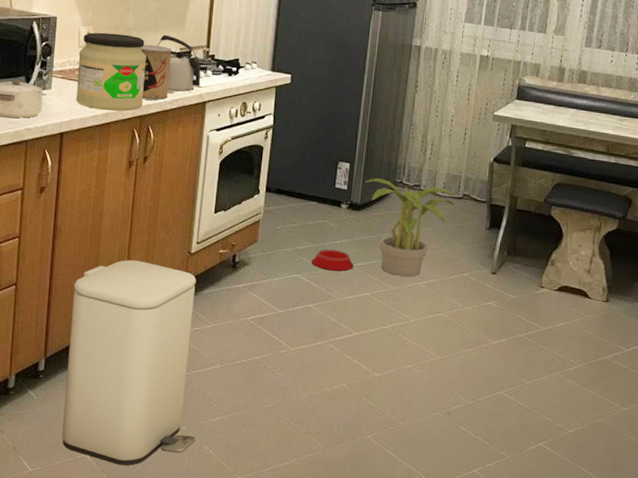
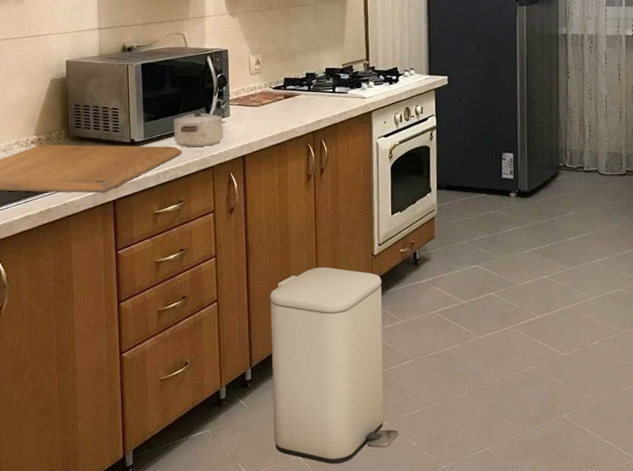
jar: present [75,32,147,112] -> none [251,58,315,131]
tin can: present [141,44,172,101] -> none [306,64,336,116]
kettle: present [156,34,201,95] -> none [320,53,365,108]
pet bowl: present [312,249,354,271] -> none [488,237,529,258]
potted plant: present [365,178,455,277] -> none [530,164,619,256]

